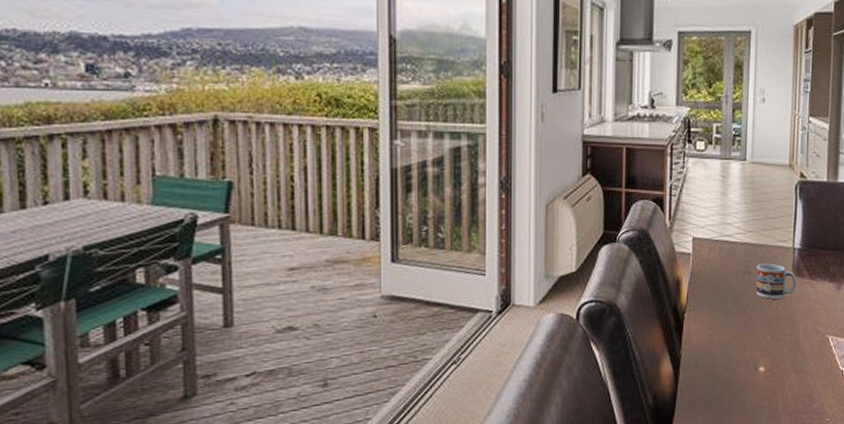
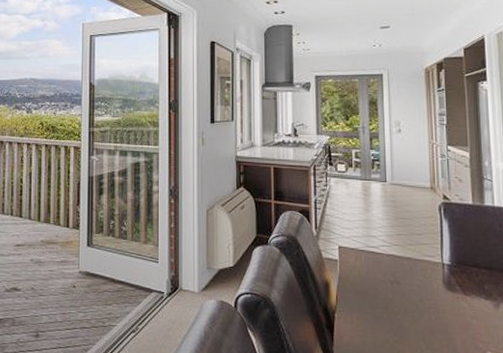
cup: present [756,263,797,300] -> none [405,275,449,311]

